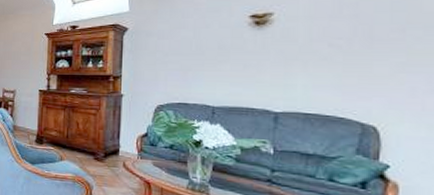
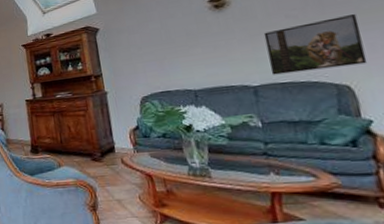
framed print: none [297,54,406,107] -> present [263,14,368,75]

